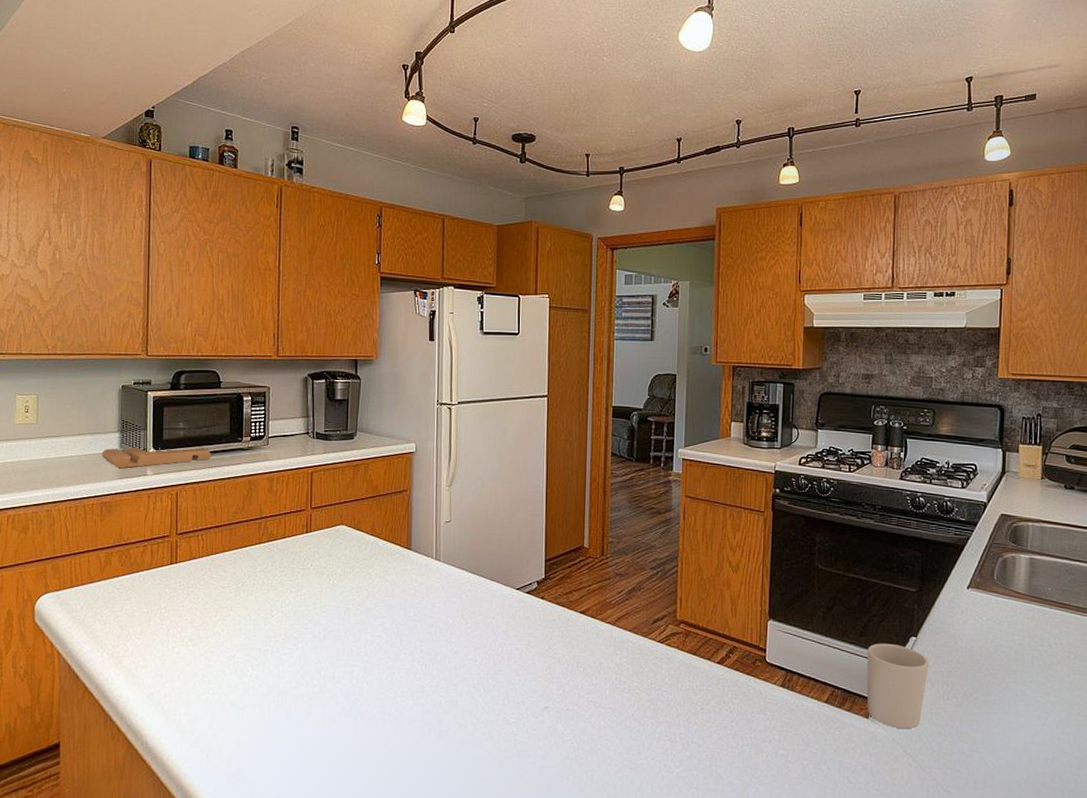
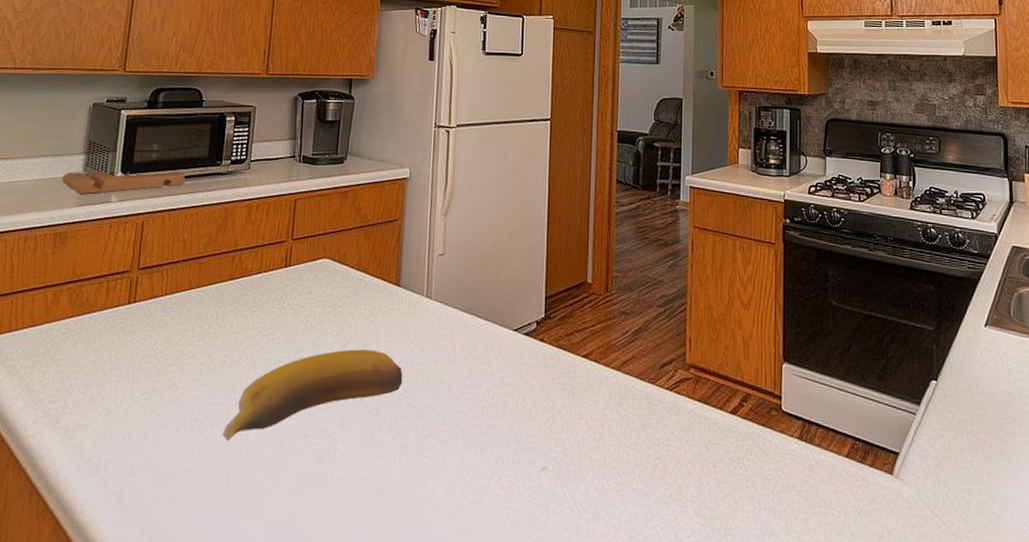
banana: none [262,604,418,680] -> present [222,349,403,441]
mug: present [866,643,929,729] -> none [888,388,951,487]

